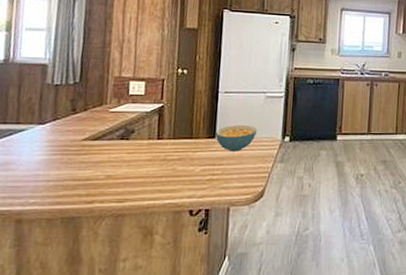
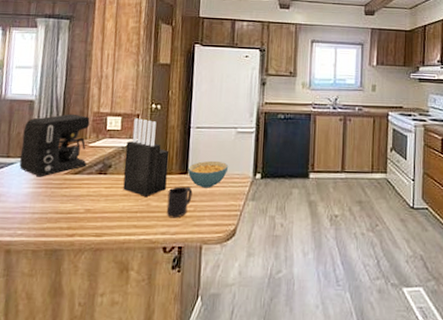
coffee maker: none [31,78,111,144] -> present [19,113,90,177]
knife block: none [147,83,196,162] -> present [123,118,169,198]
mug: none [193,150,221,182] -> present [166,186,193,218]

